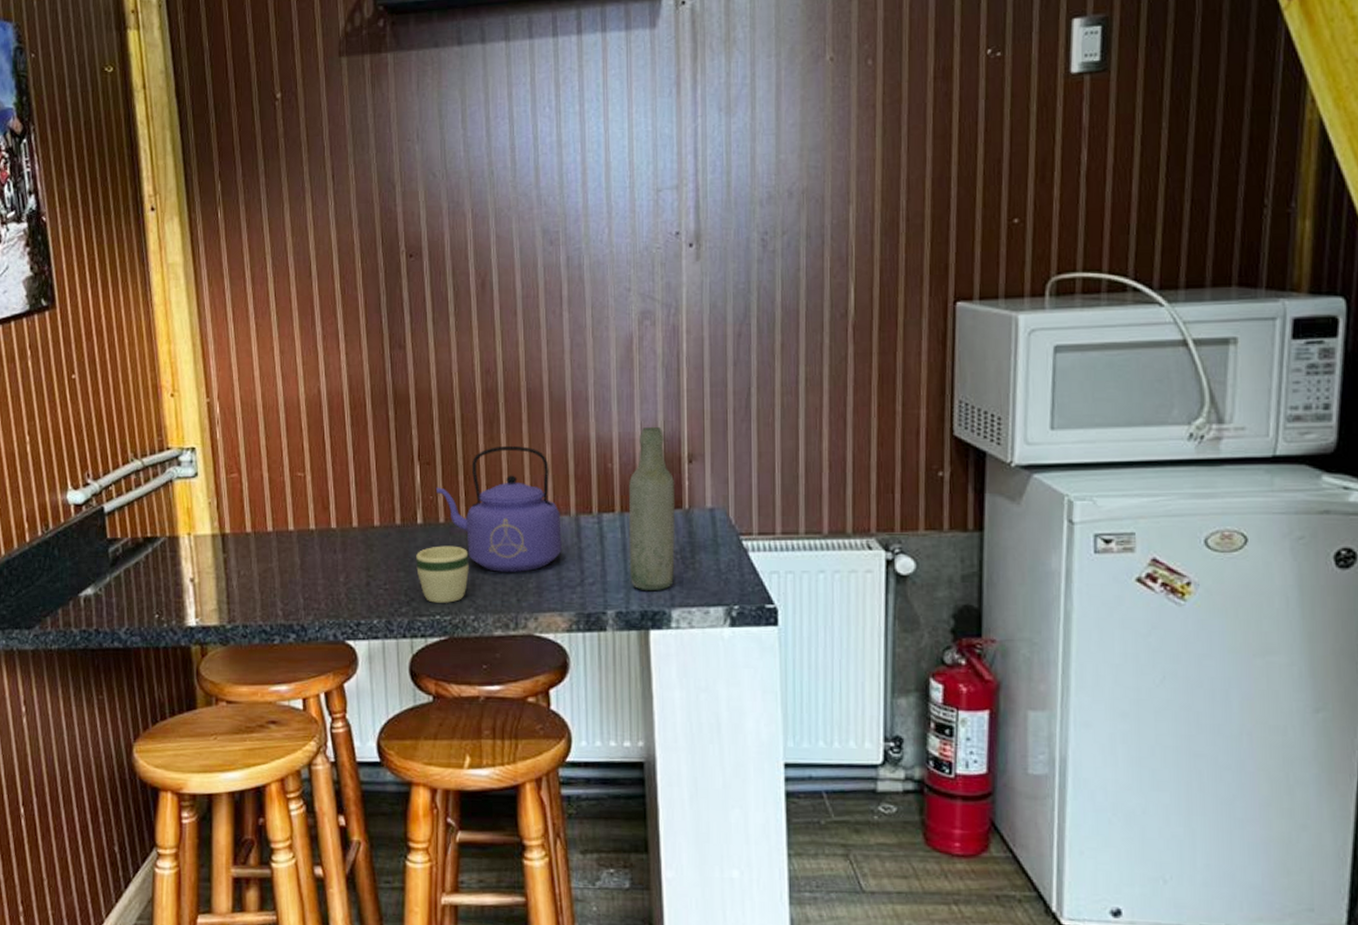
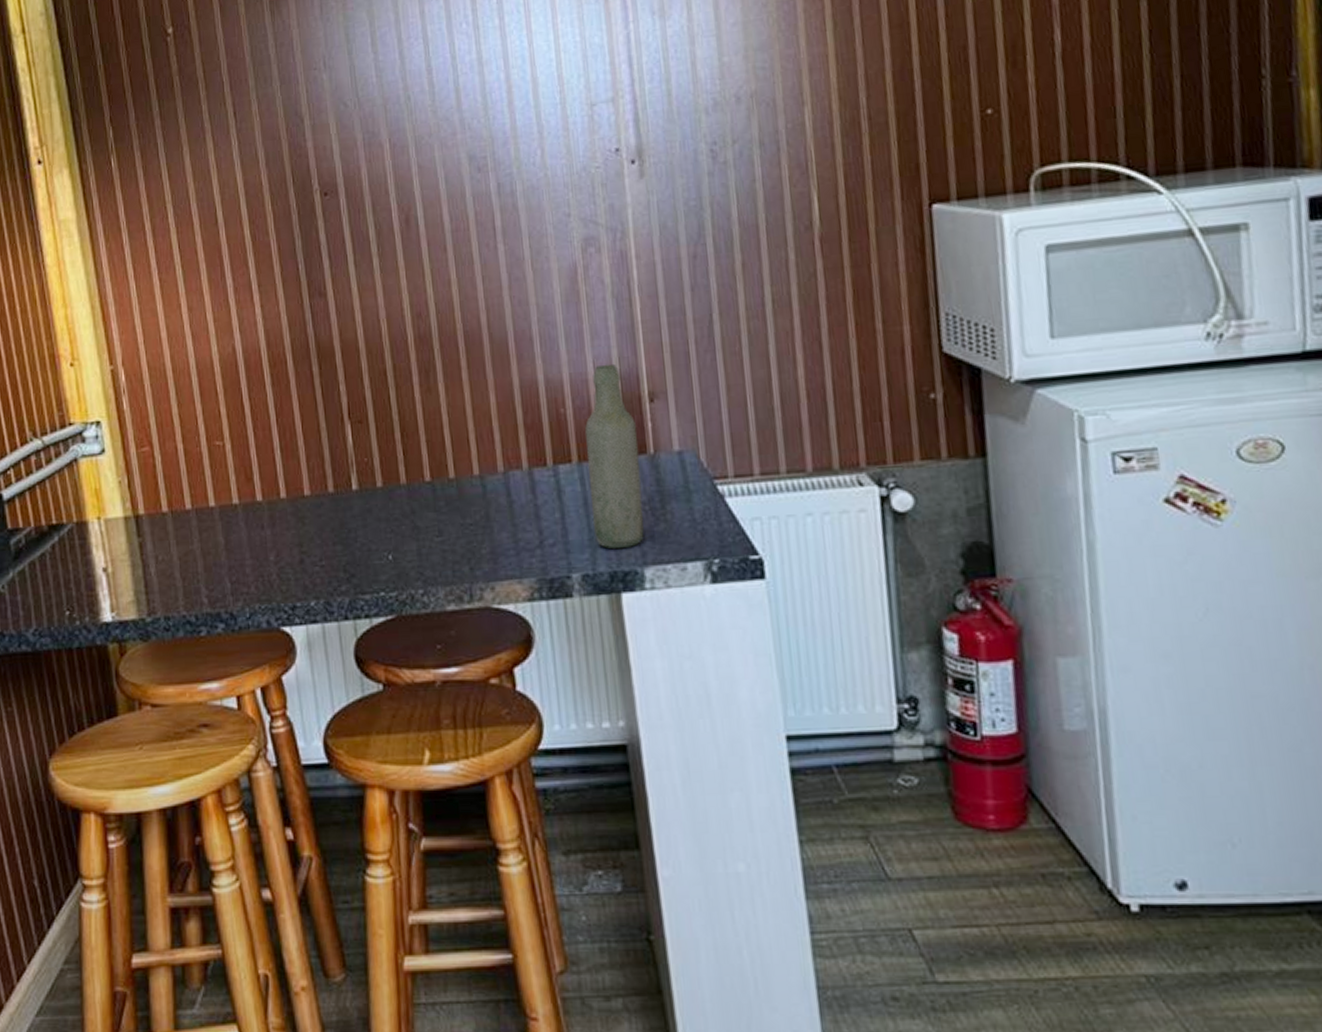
mug: present [416,546,469,603] -> none [353,512,414,578]
kettle: present [436,445,562,572] -> none [371,395,516,539]

